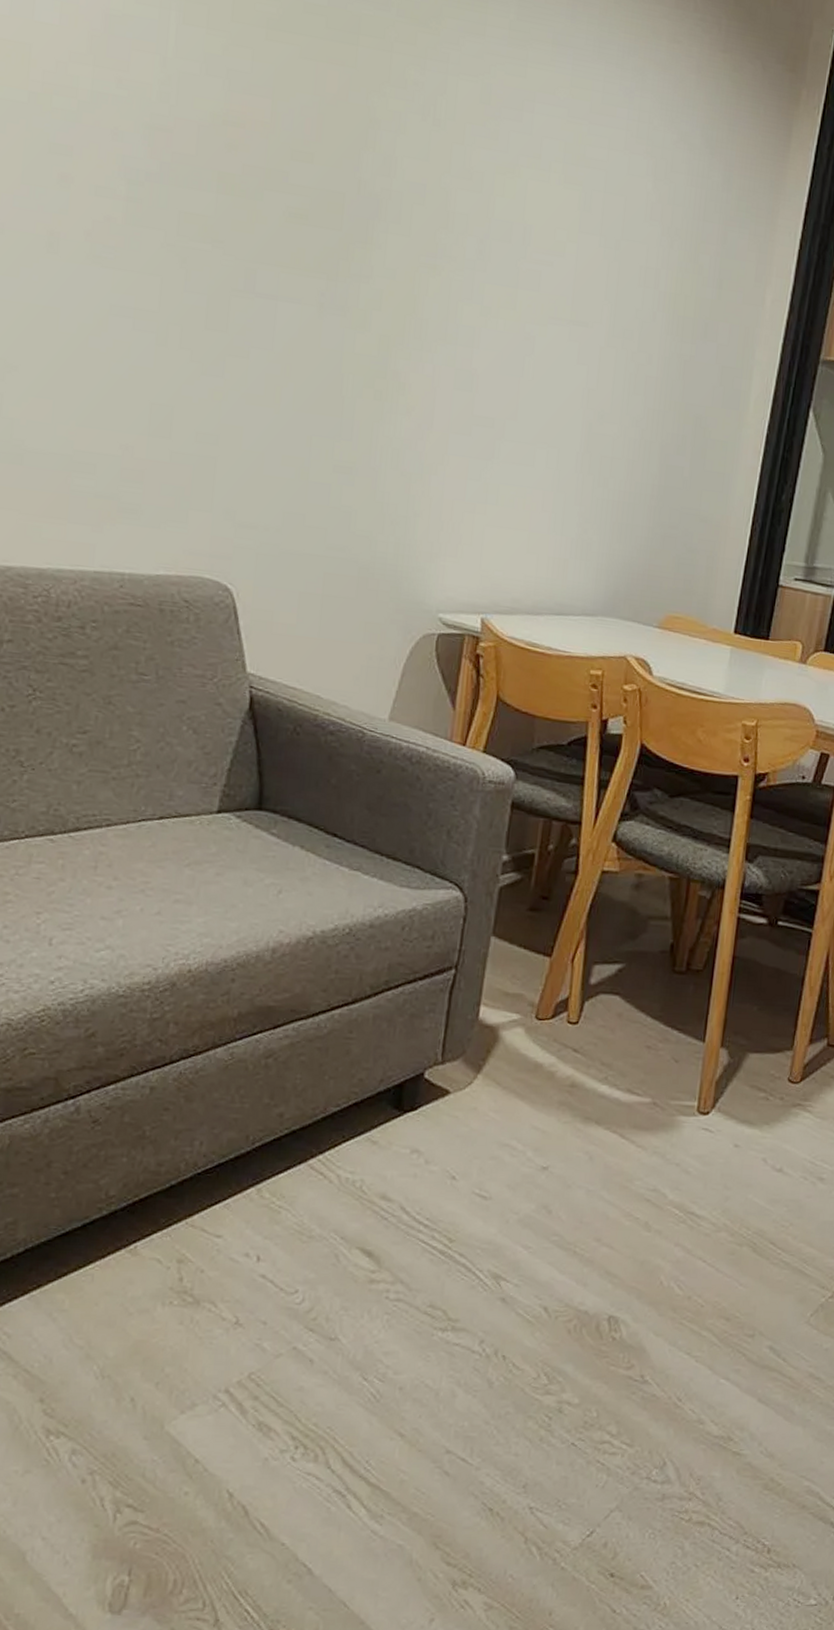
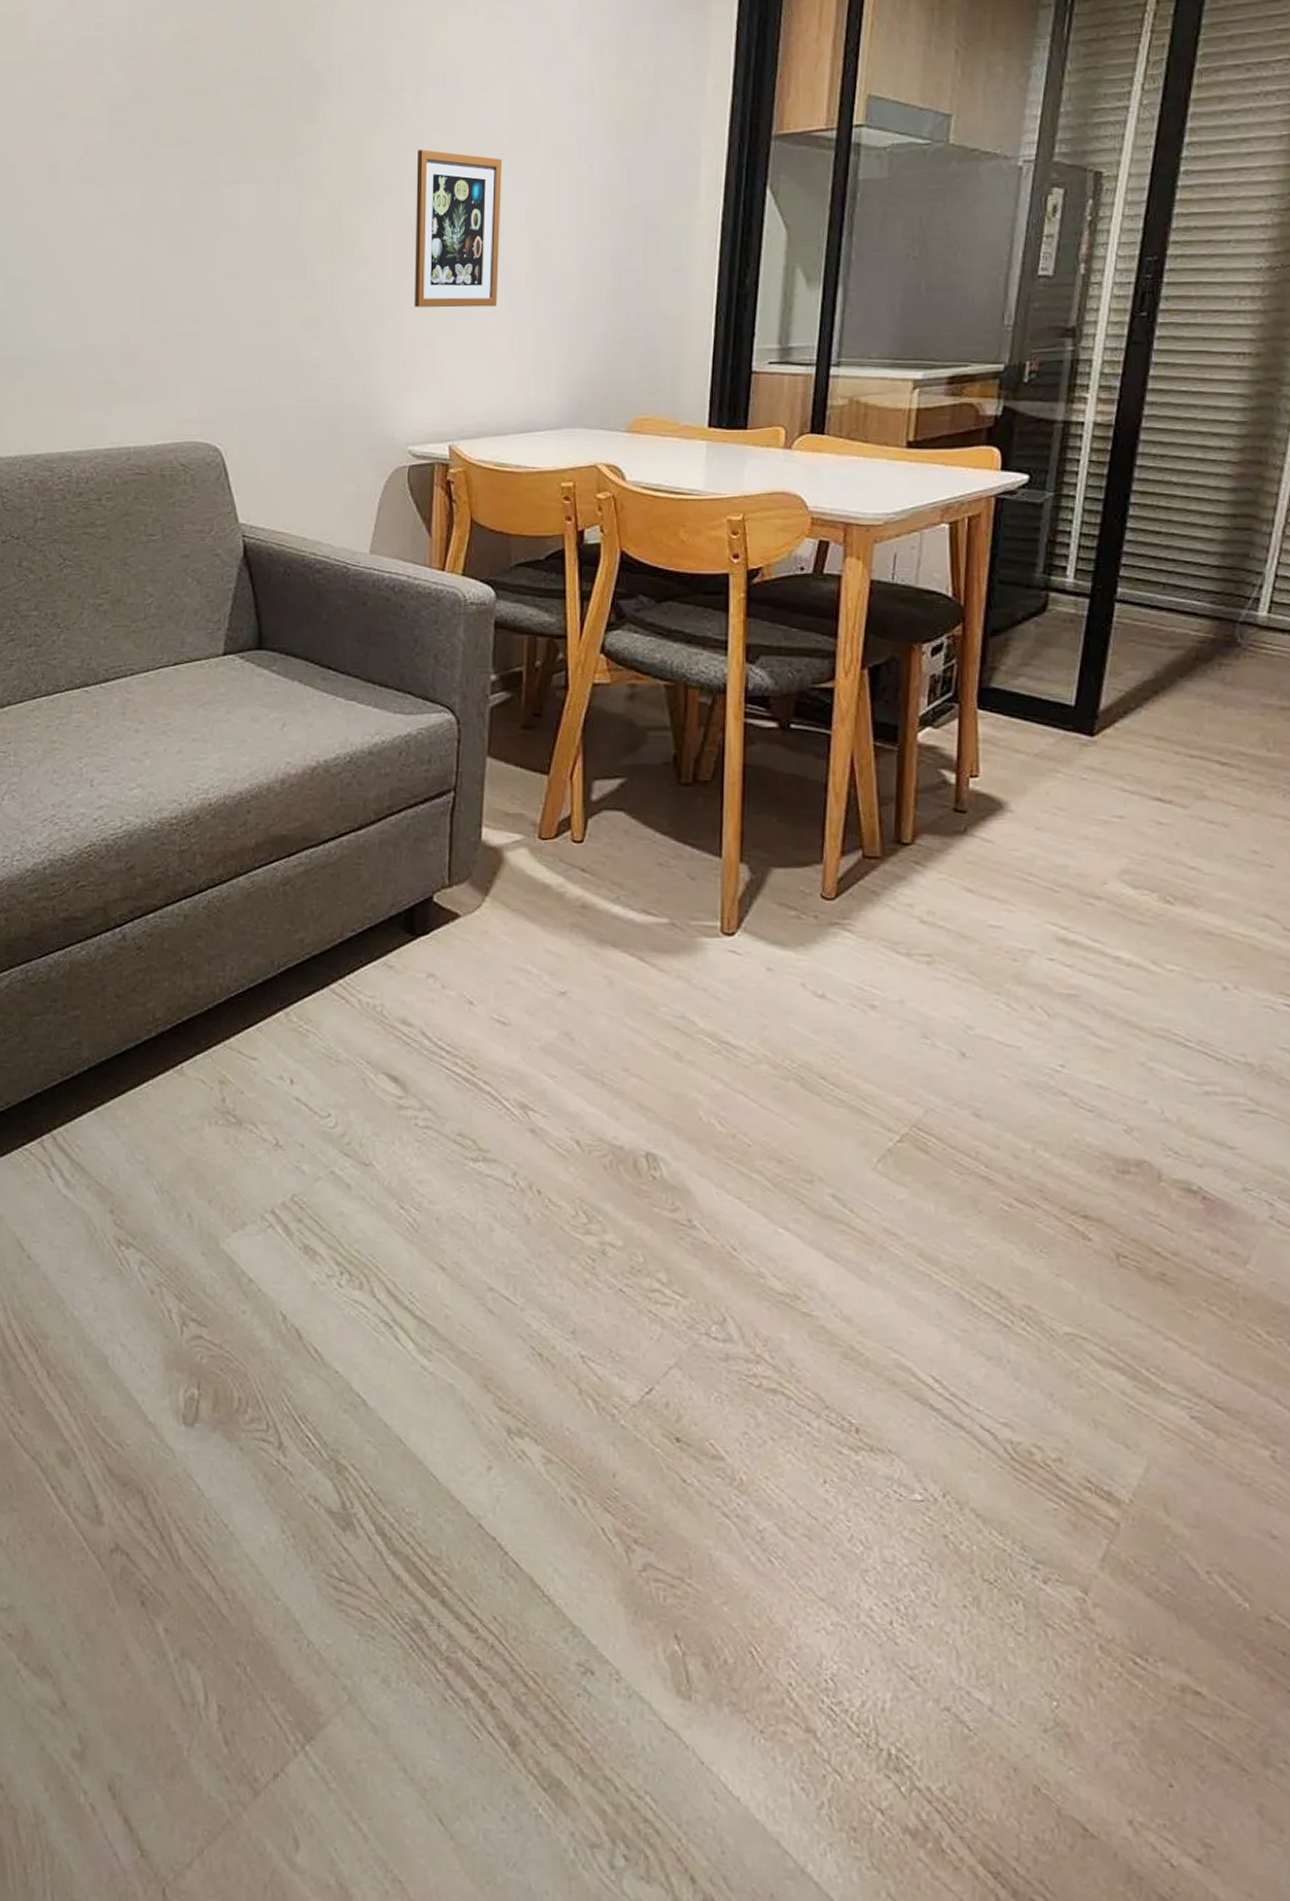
picture frame: none [458,303,562,482] -> present [414,149,502,308]

